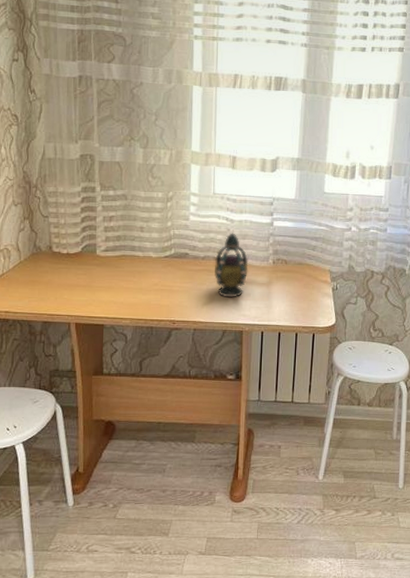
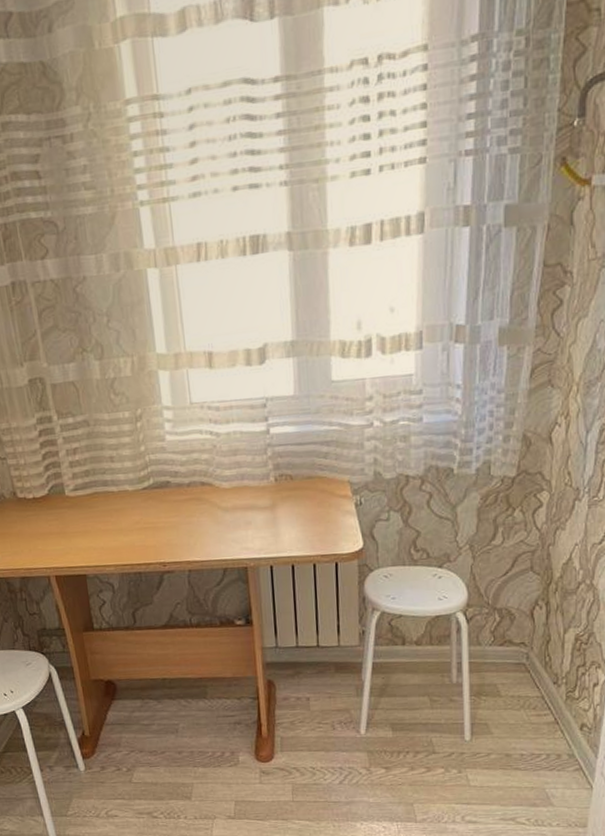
teapot: present [214,233,249,298] -> none [203,449,245,529]

